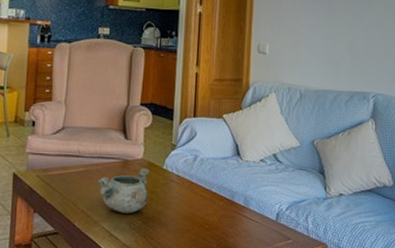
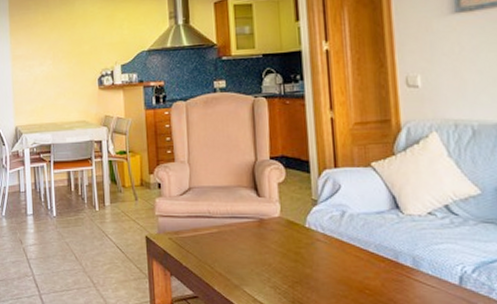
decorative bowl: present [96,168,150,213] -> none [231,227,292,277]

